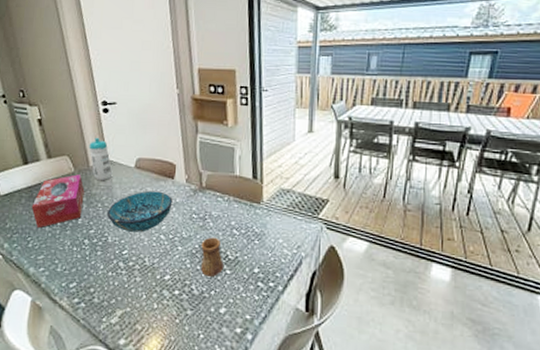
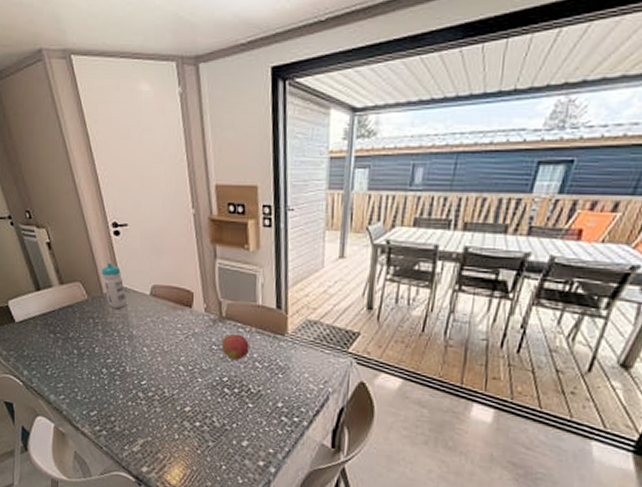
tissue box: present [31,174,85,229] -> none [47,302,100,357]
decorative bowl: present [107,190,173,233] -> none [124,320,191,363]
fruit: none [201,202,227,228] -> present [221,333,249,360]
cup: present [201,237,223,277] -> none [222,369,245,410]

